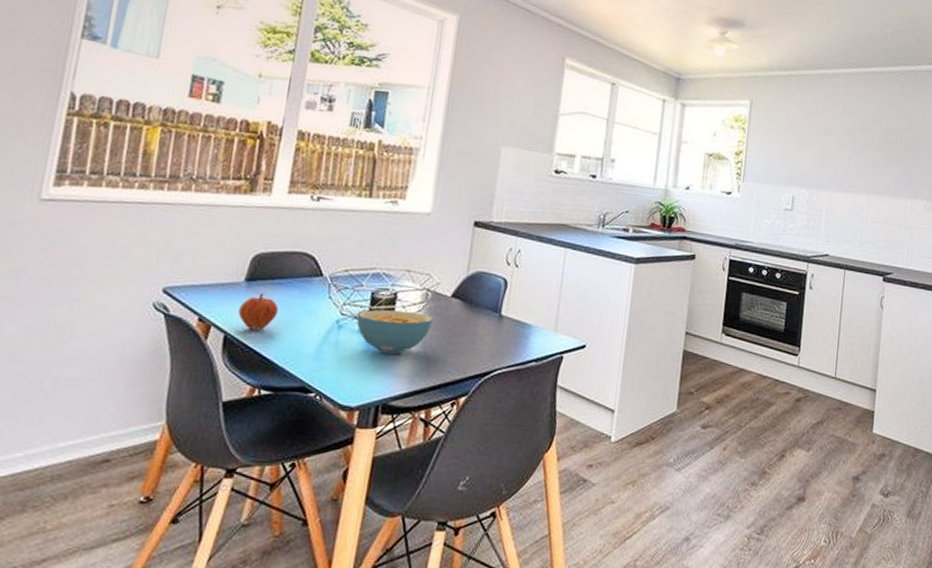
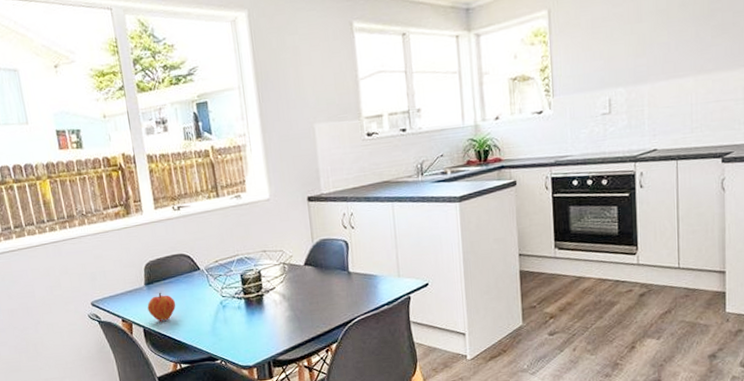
cereal bowl: present [356,309,434,355] -> none [234,283,295,322]

